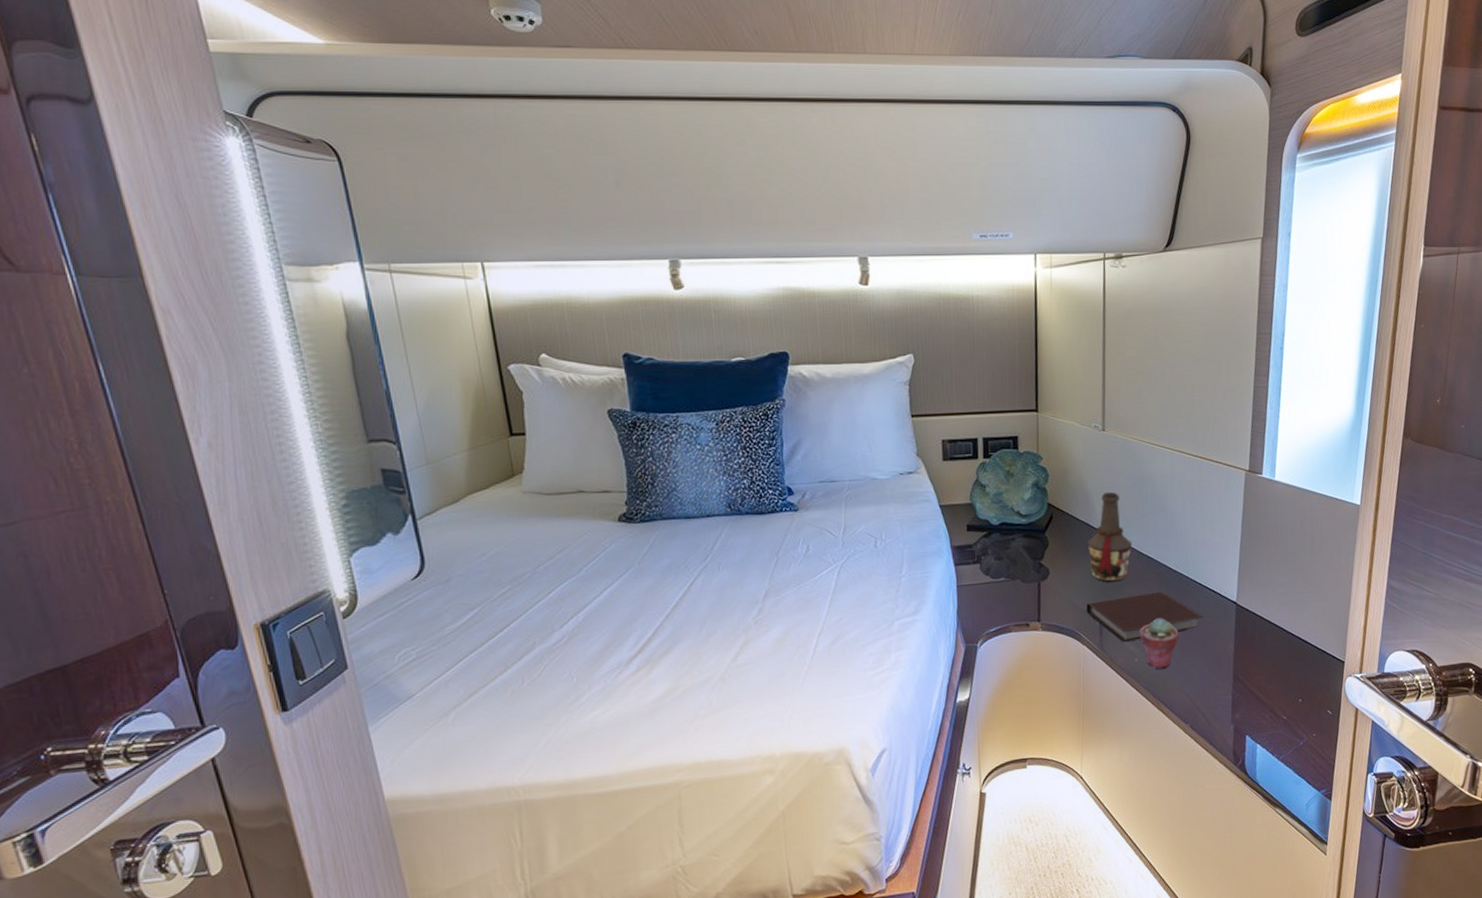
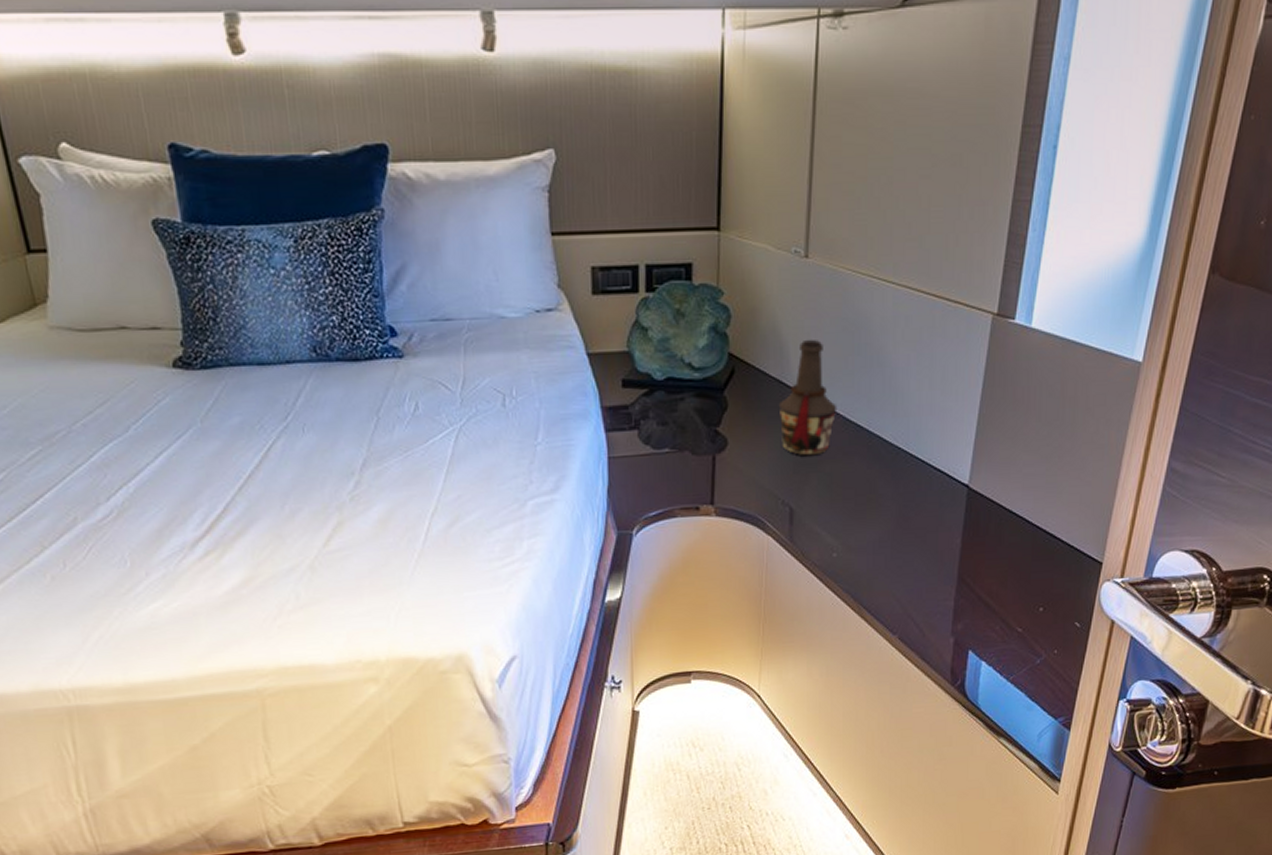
notebook: present [1087,591,1203,643] -> none [774,469,924,533]
potted succulent: present [1139,618,1179,669] -> none [841,503,891,567]

